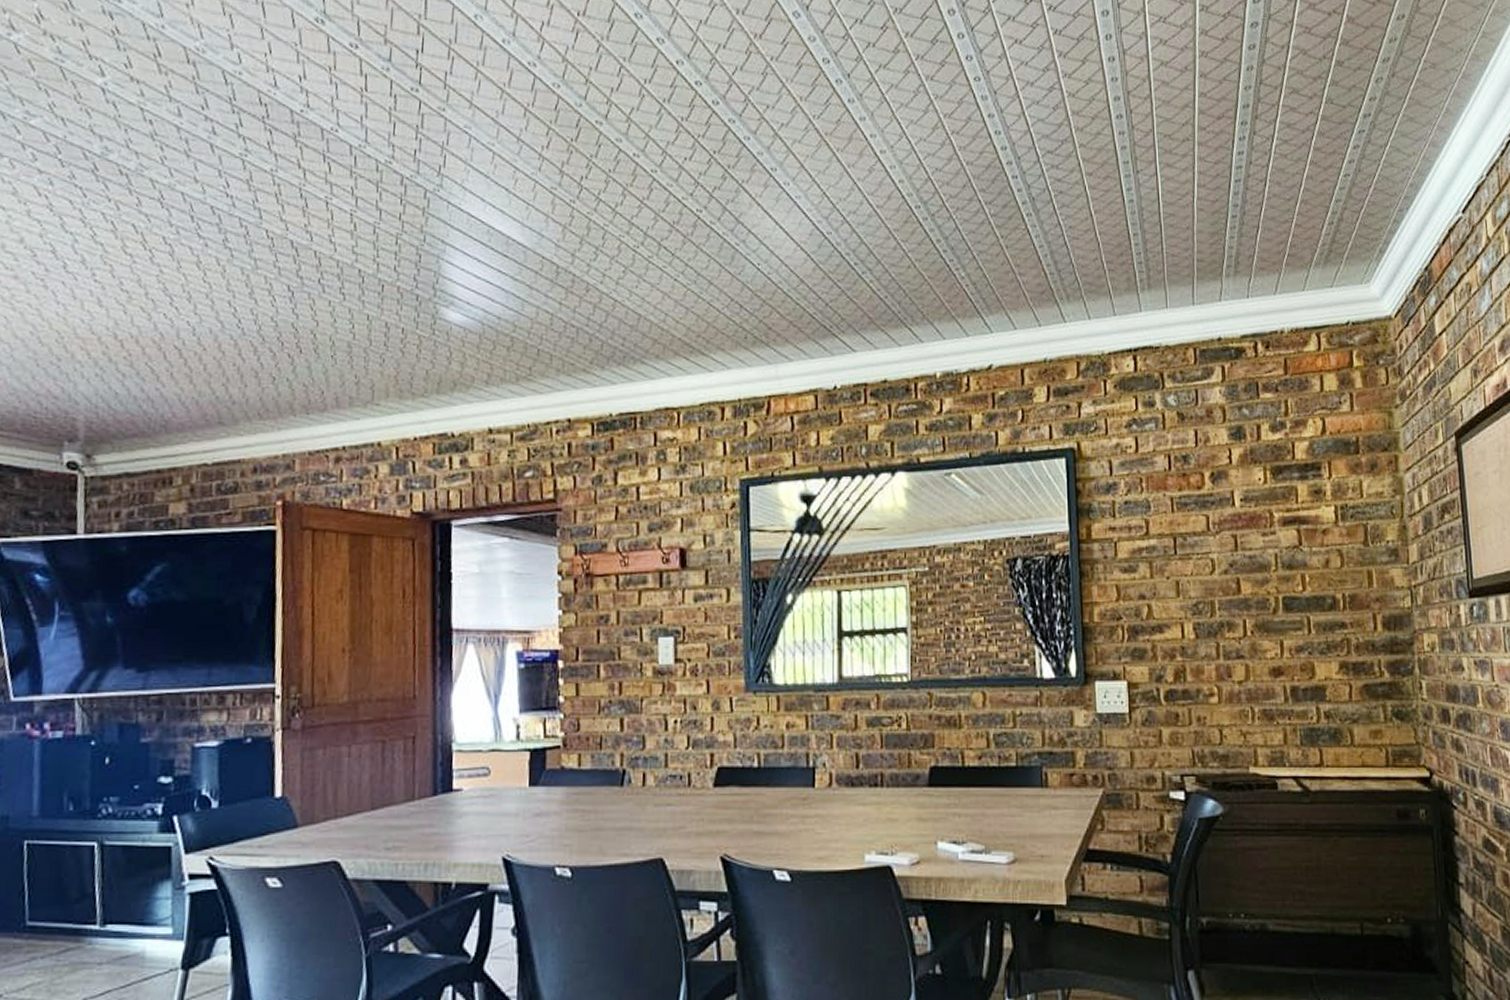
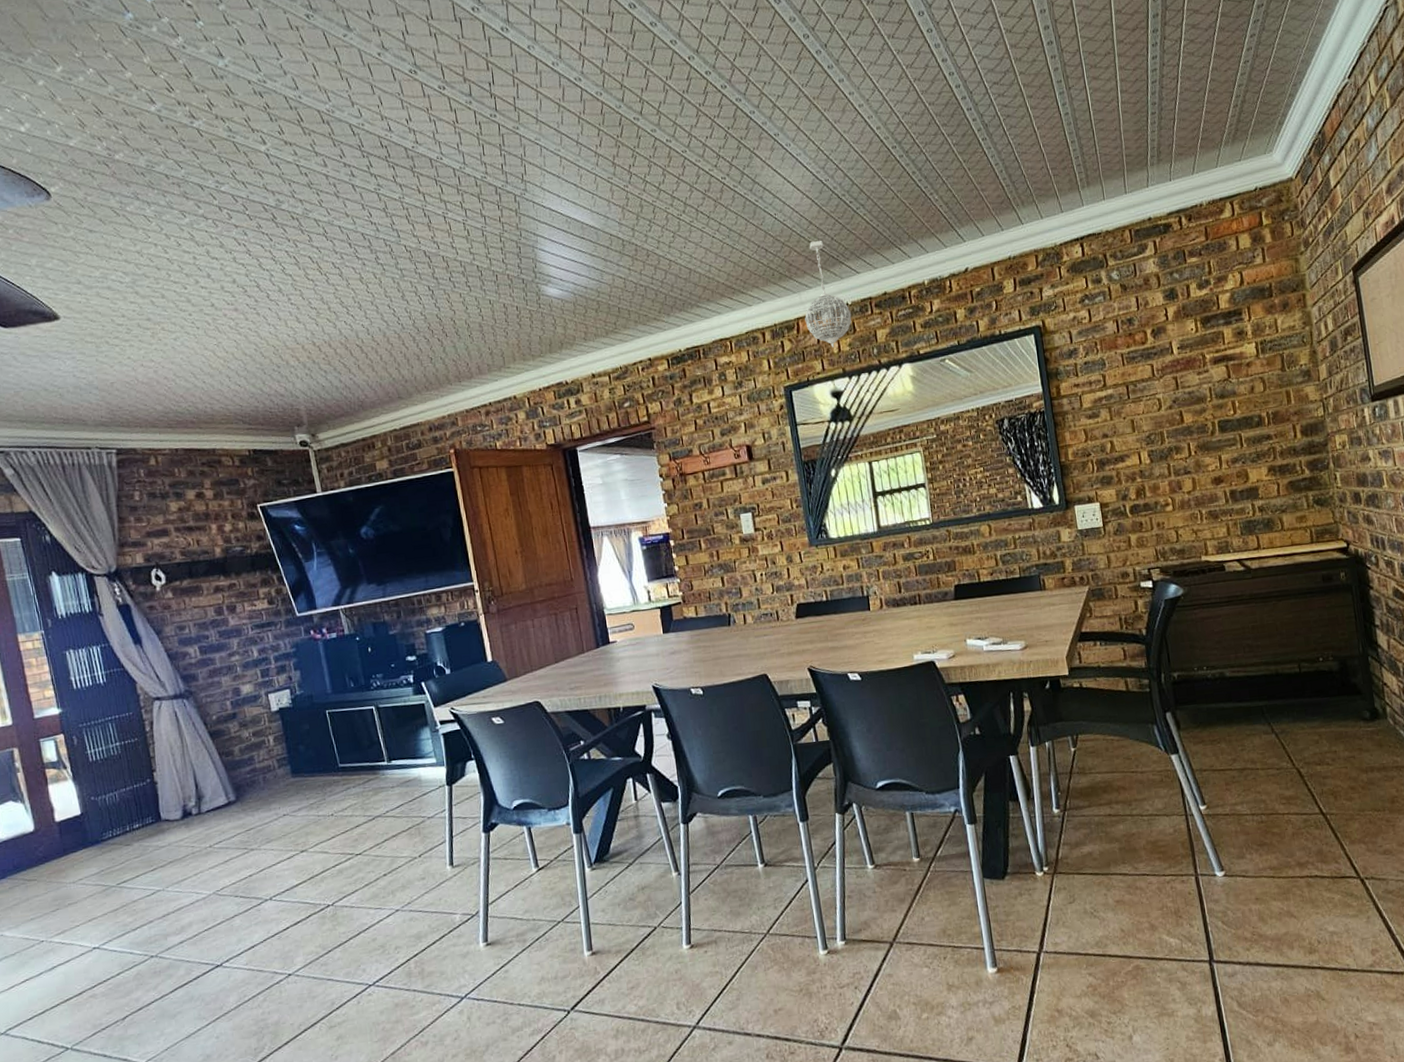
pendant light: none [779,304,839,439] -> present [805,241,852,348]

